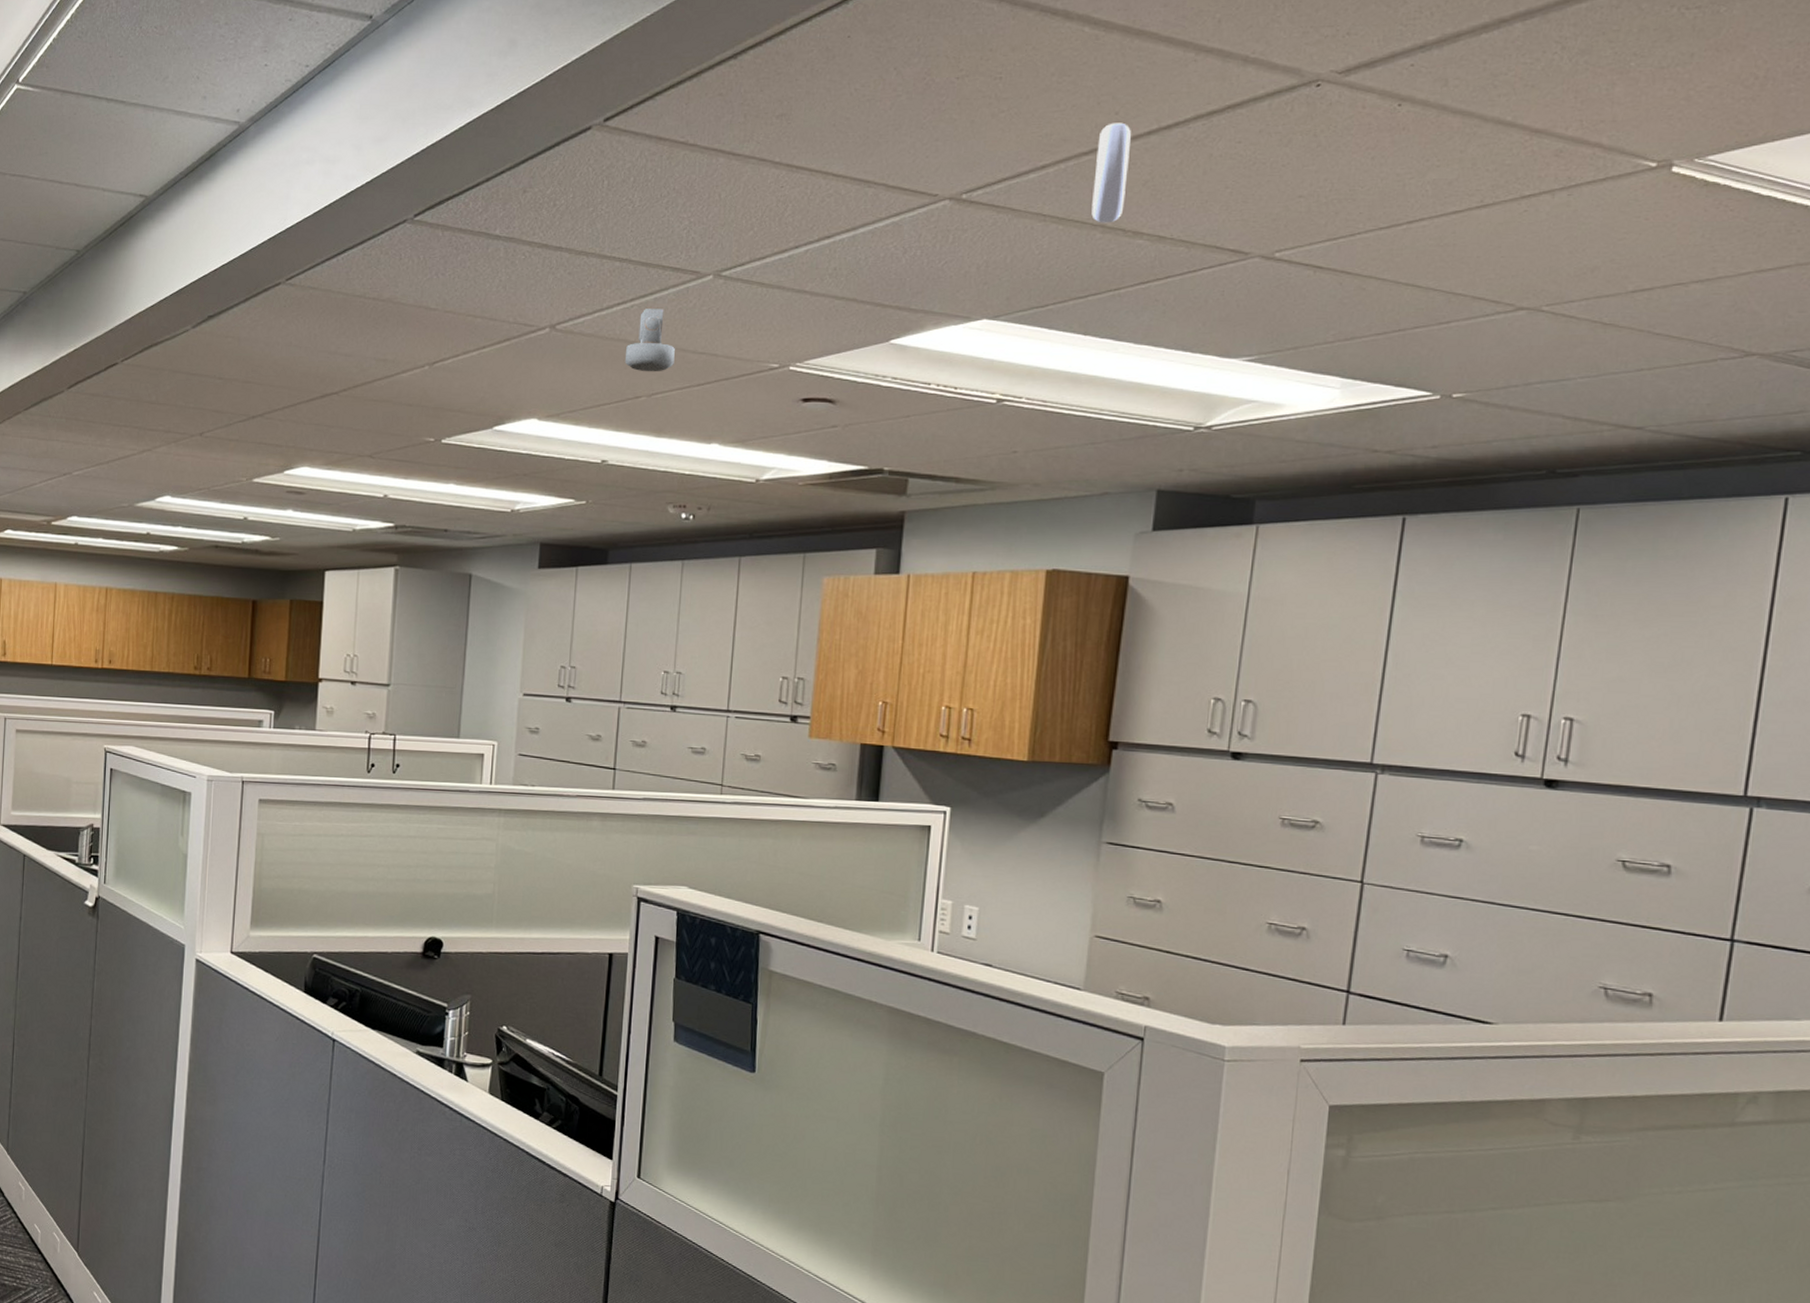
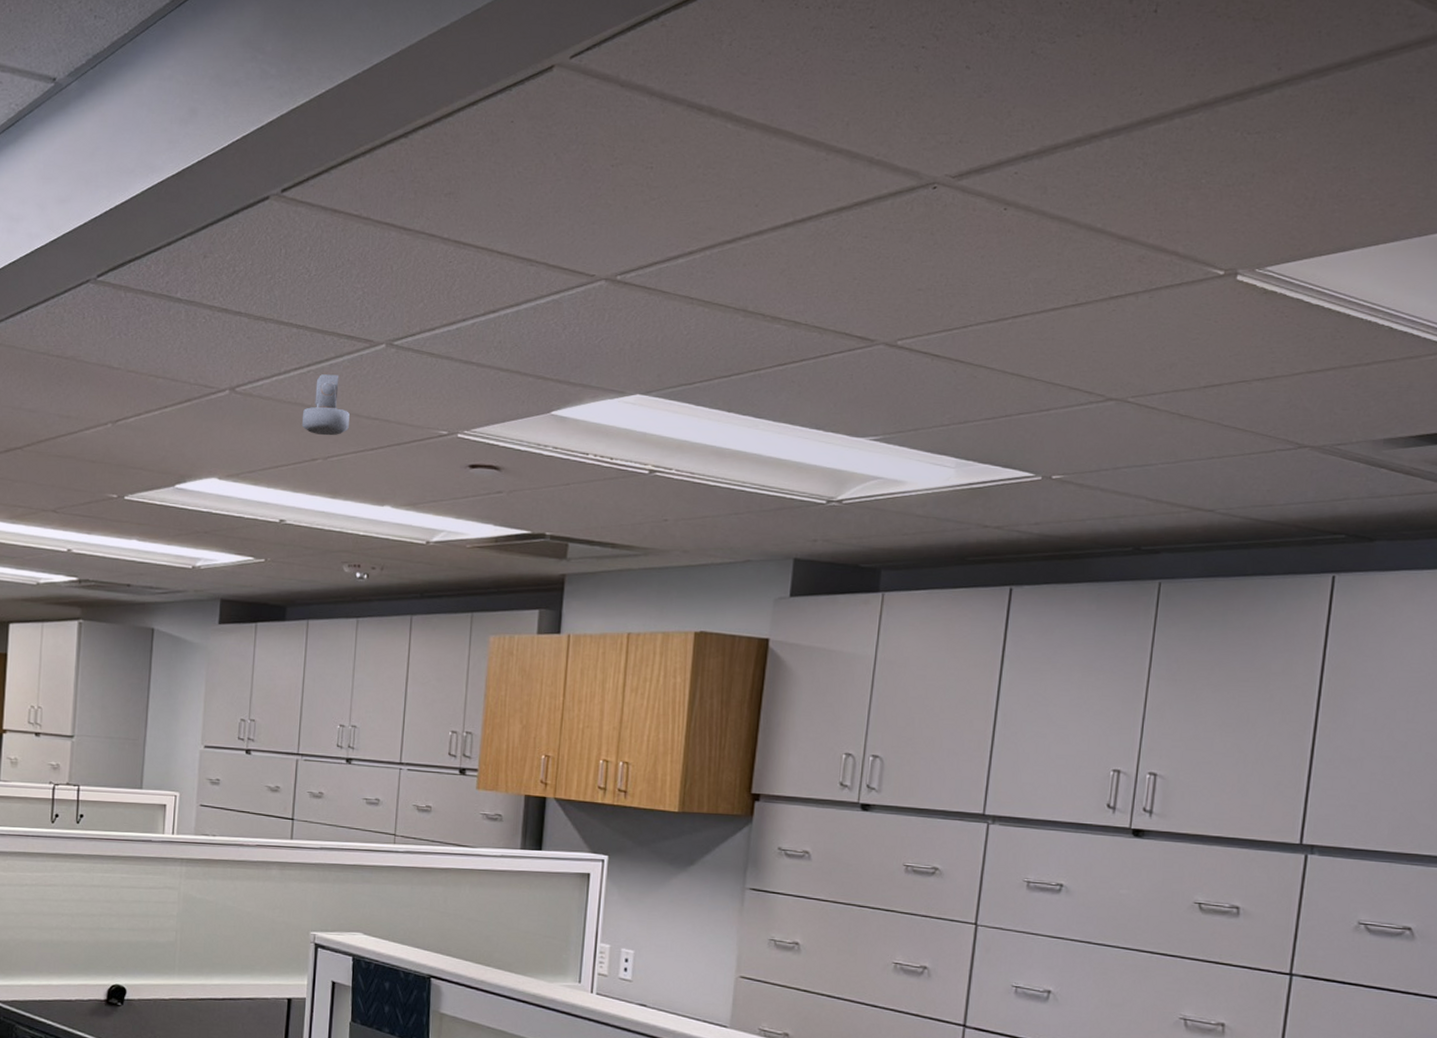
wheel: present [1091,122,1131,223] -> none [734,214,769,308]

